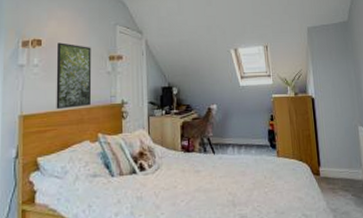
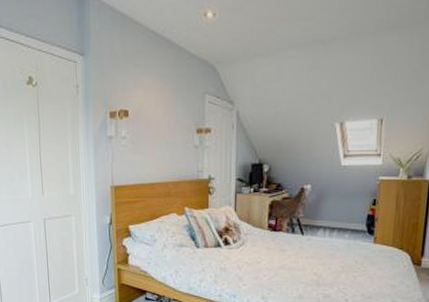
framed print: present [56,42,92,109] -> none [143,113,179,181]

